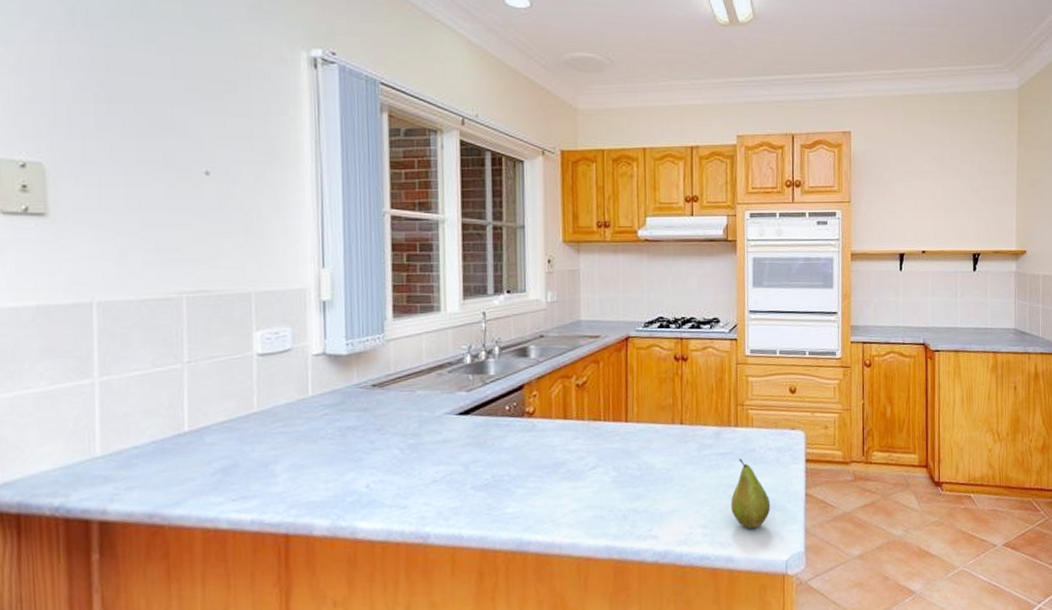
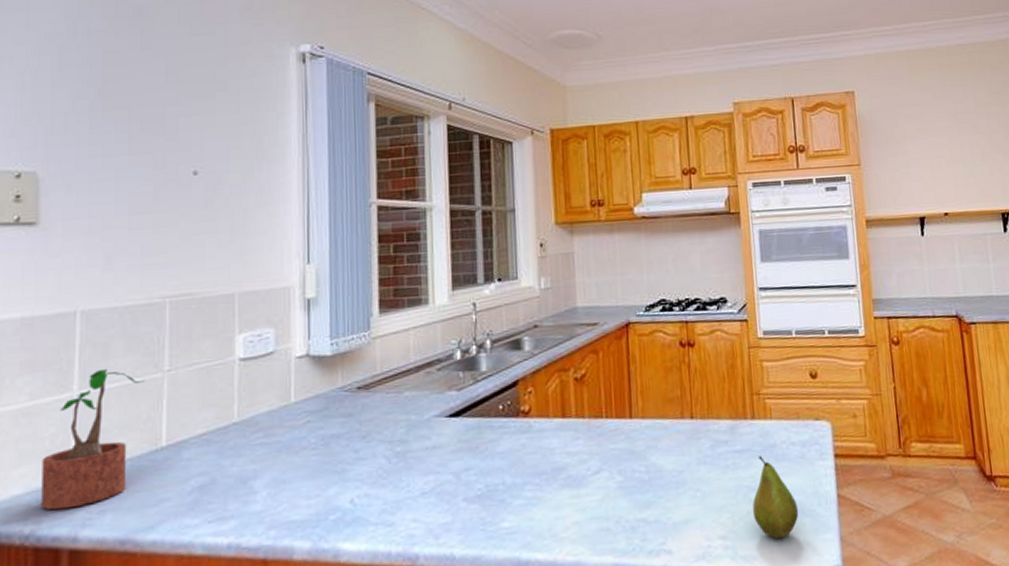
potted plant: none [67,357,165,486] -> present [41,368,145,510]

